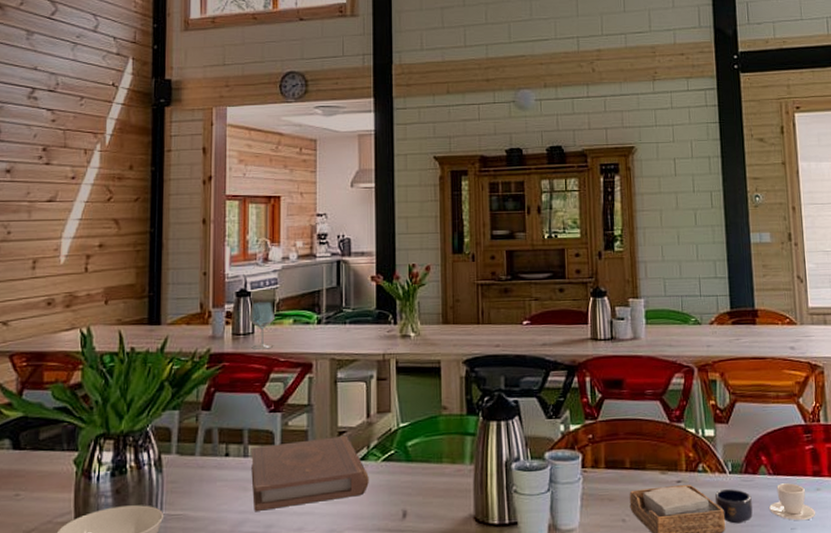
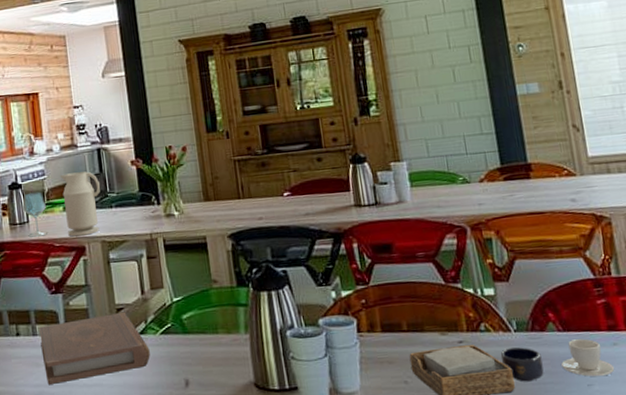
water jug: none [294,284,336,352] -> present [61,171,101,237]

